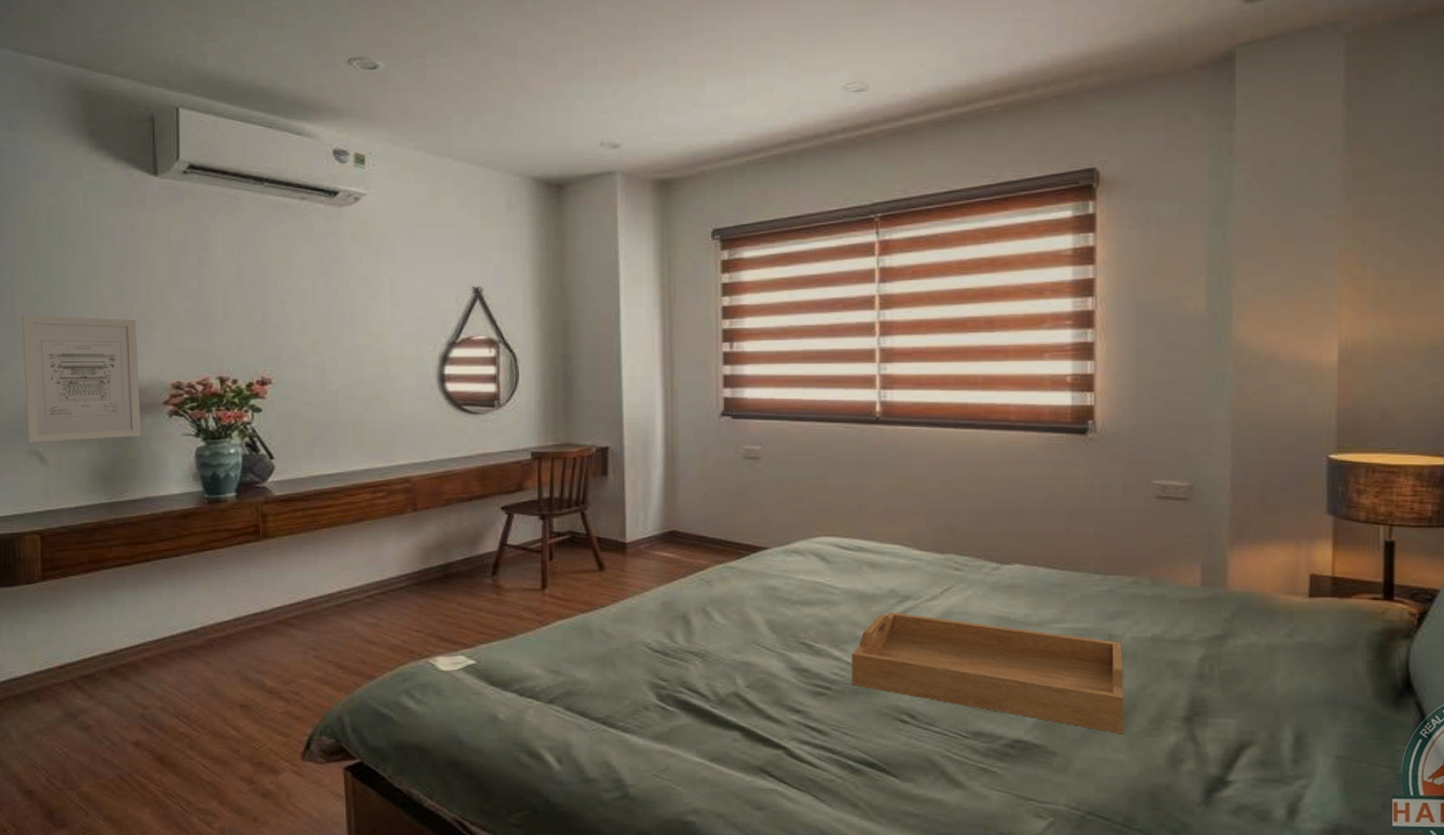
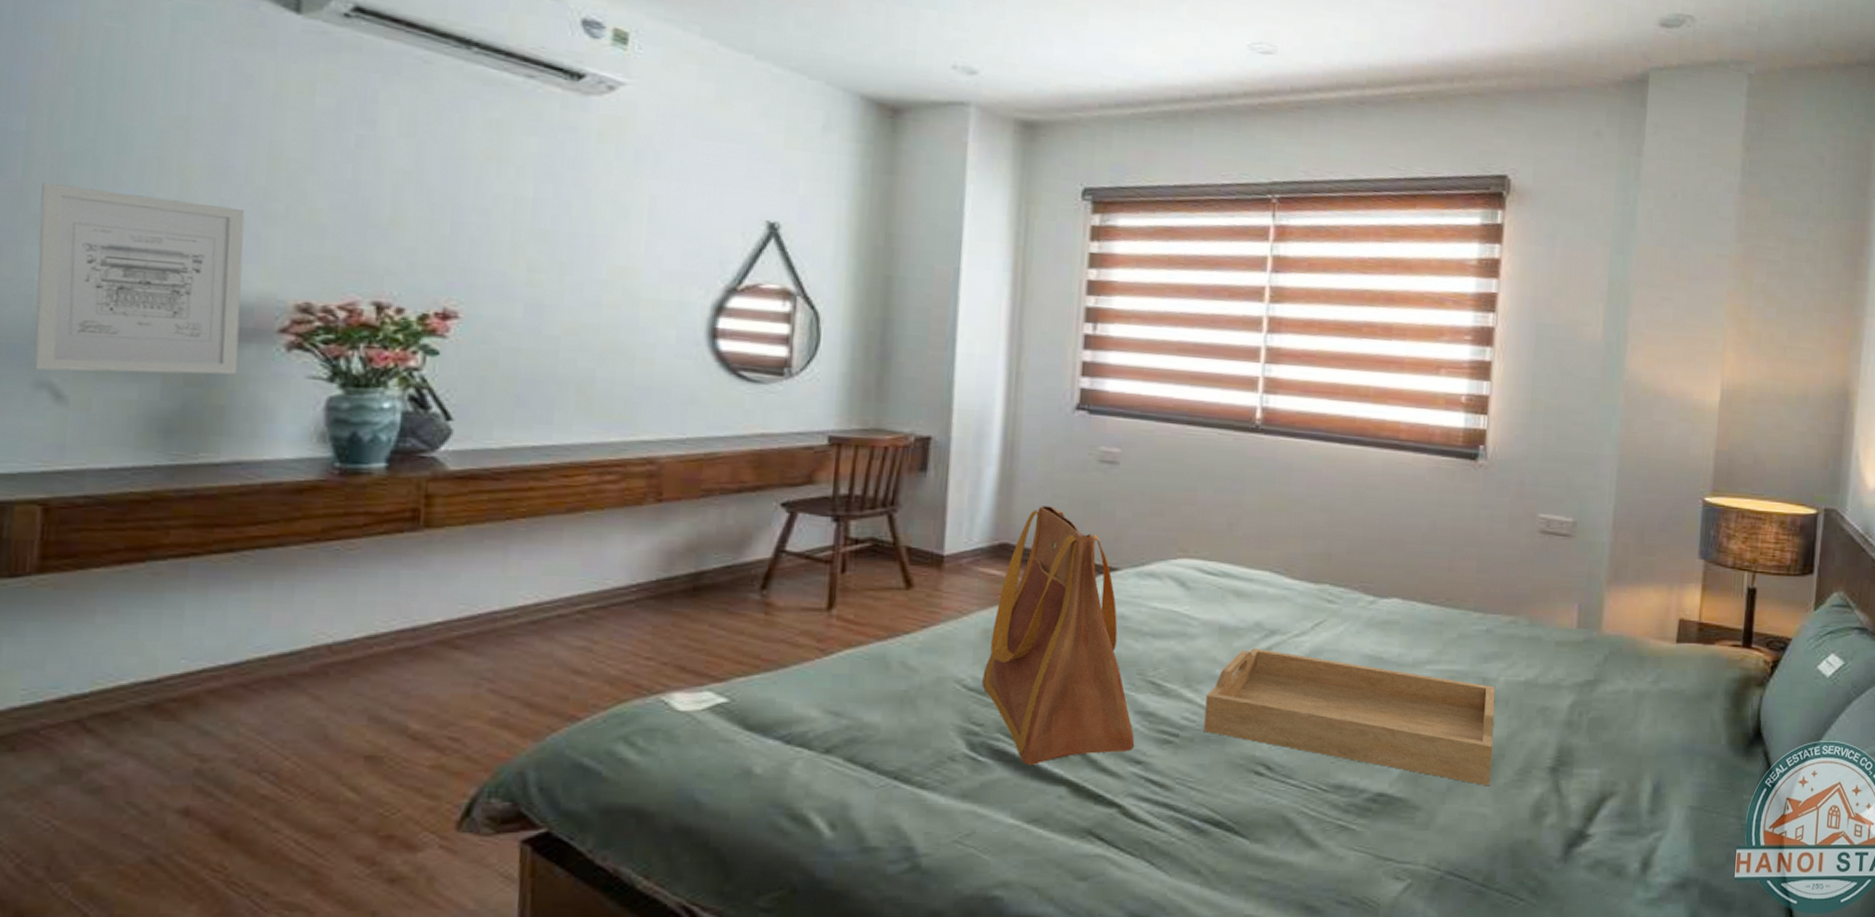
tote bag: none [665,498,794,713] -> present [982,506,1135,765]

